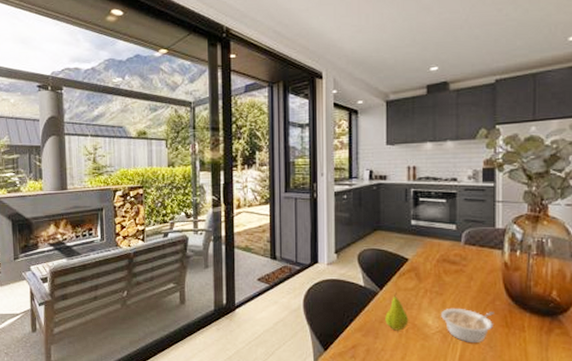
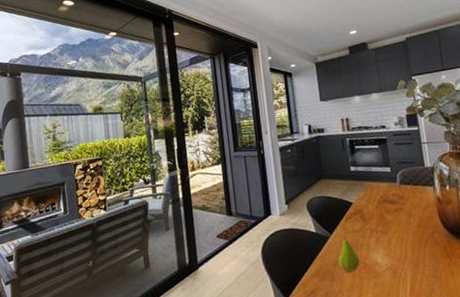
legume: present [441,307,494,342] -> none [388,244,436,276]

